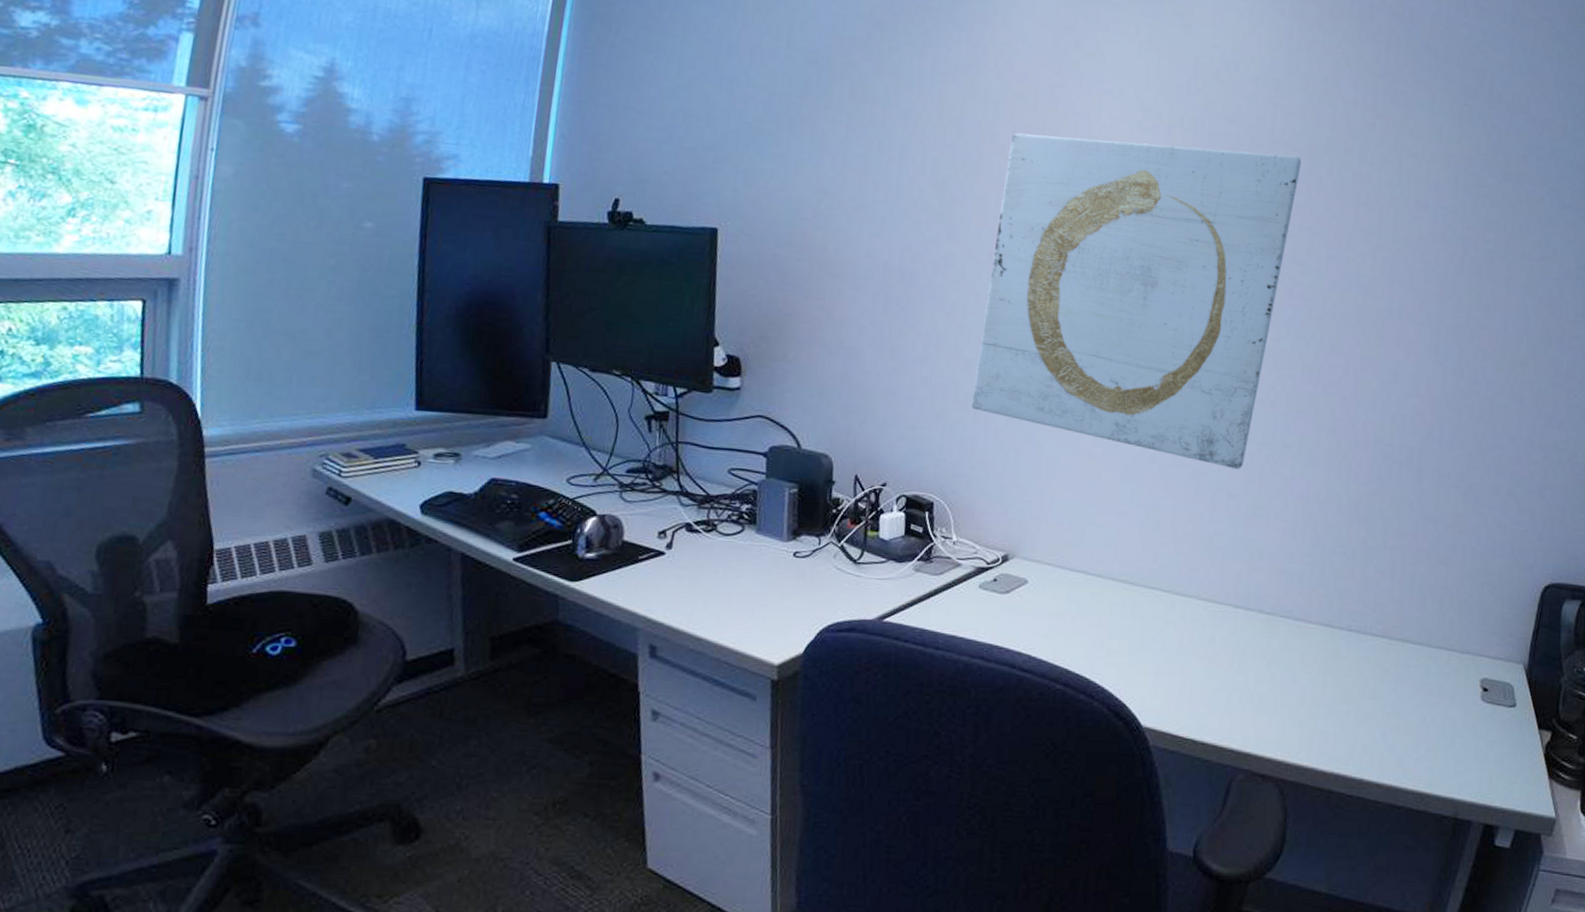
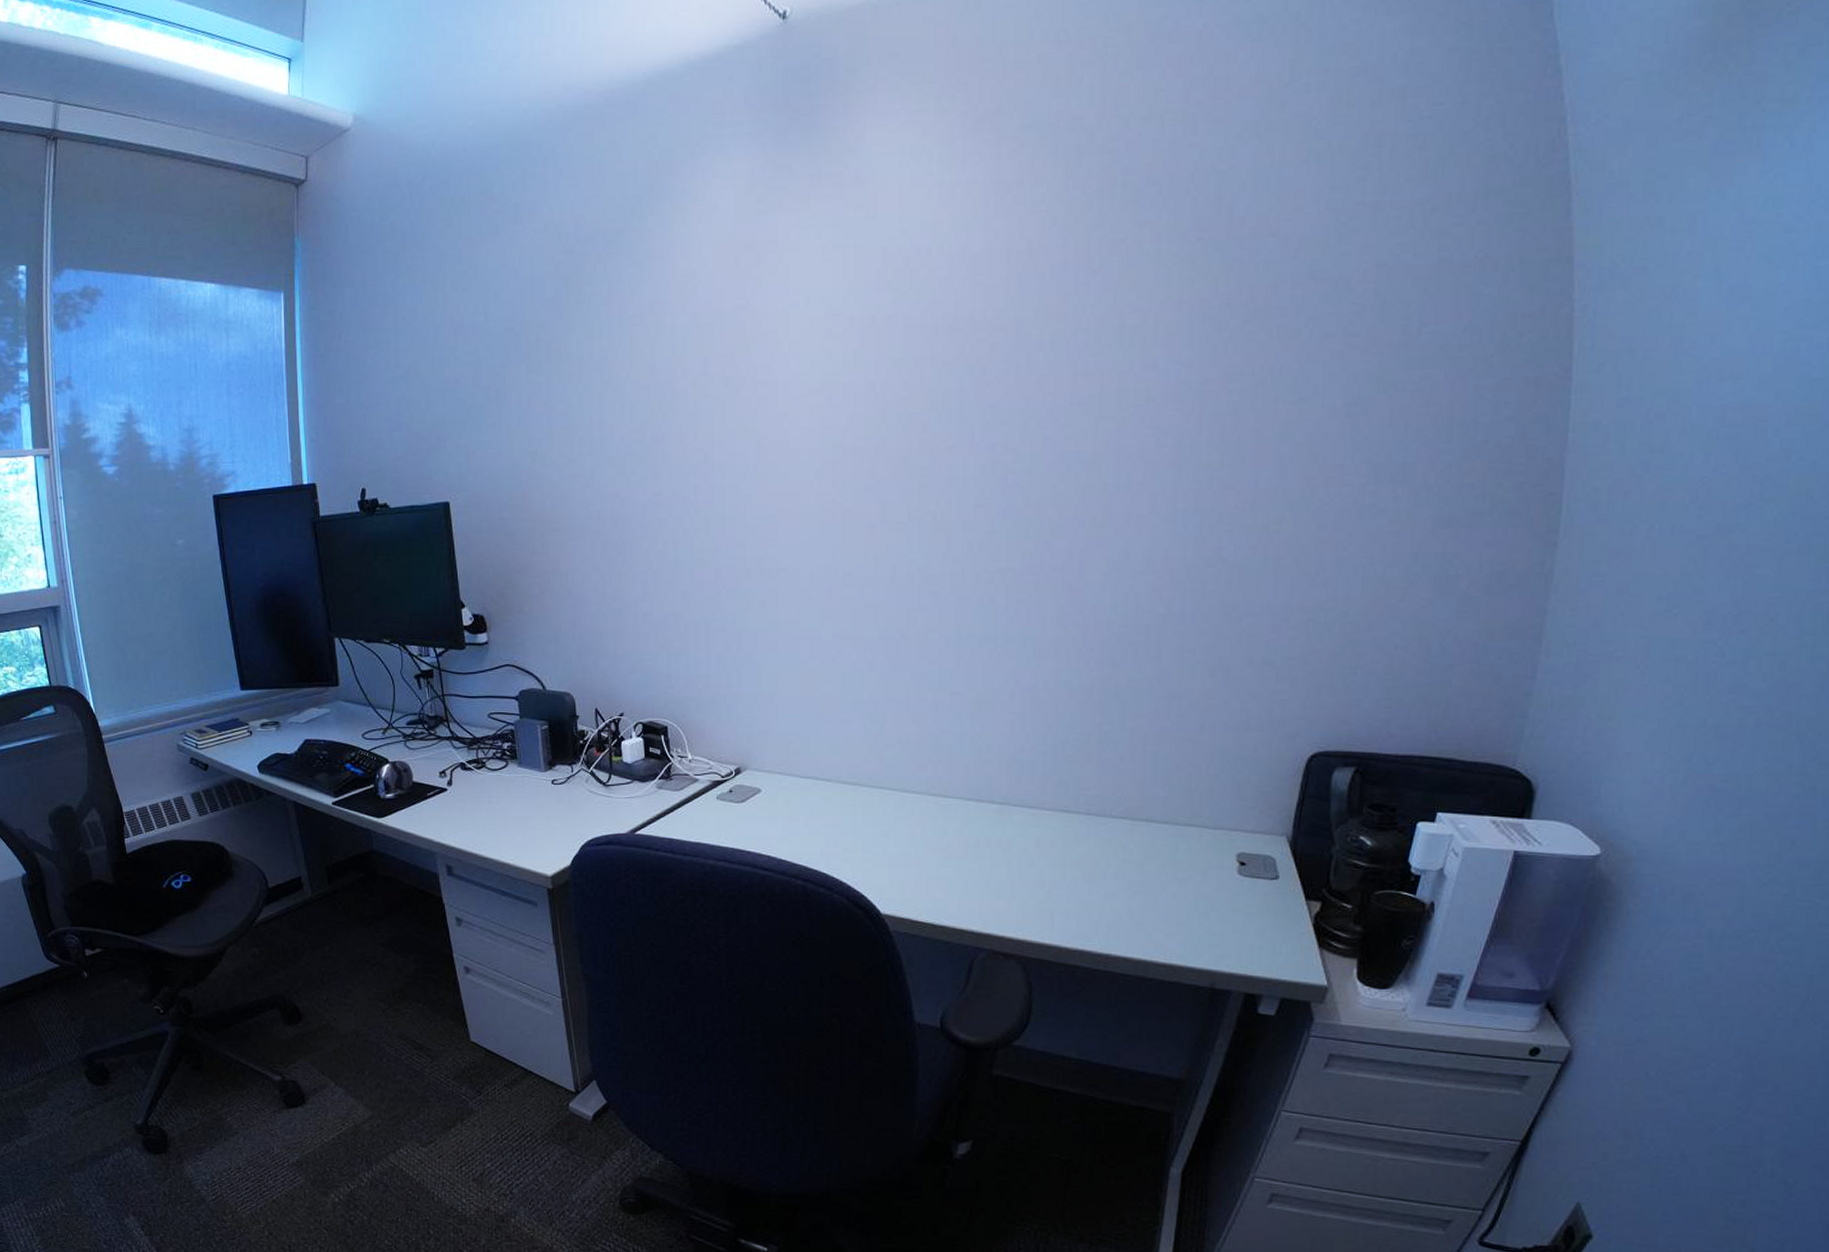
wall art: present [971,133,1301,470] -> none [692,335,1007,668]

